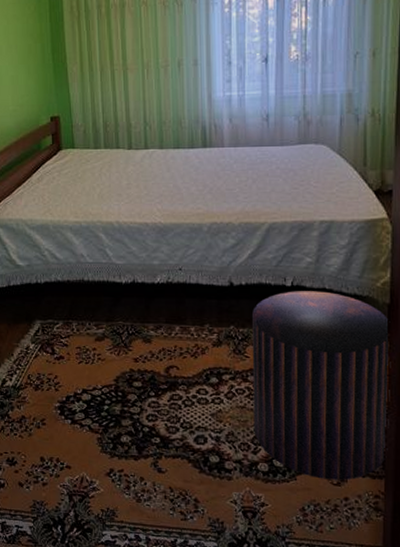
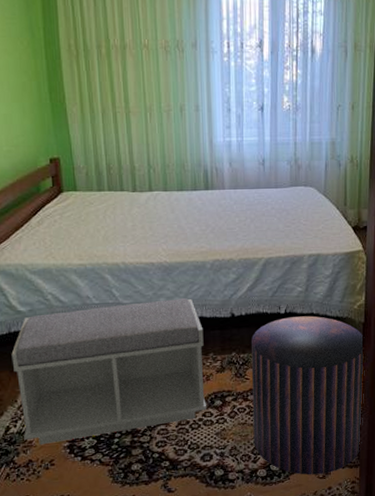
bench: none [10,263,202,403] -> present [11,298,208,445]

